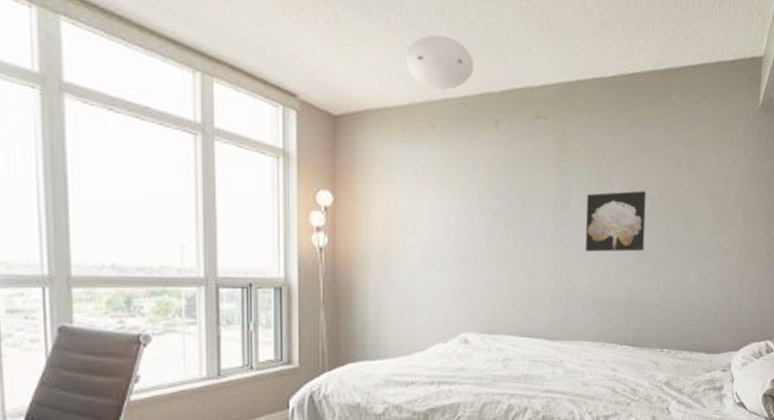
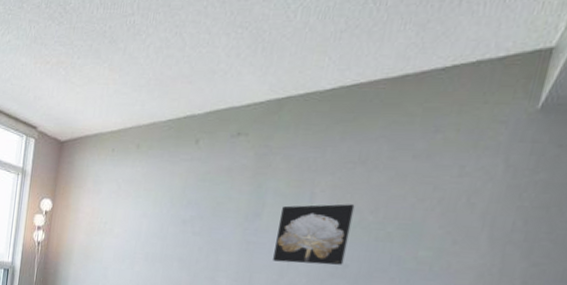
ceiling light: present [405,34,474,90] -> none [122,69,183,115]

